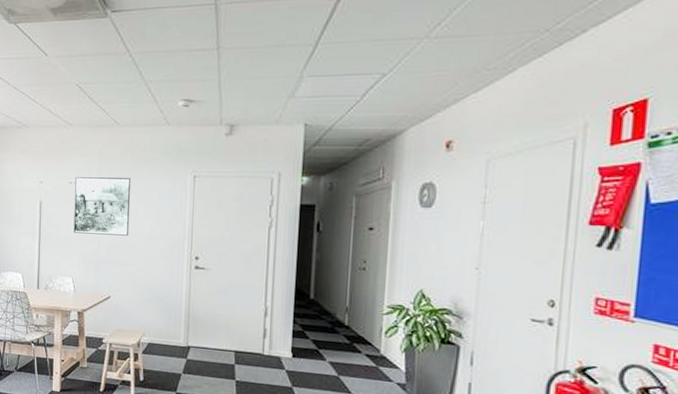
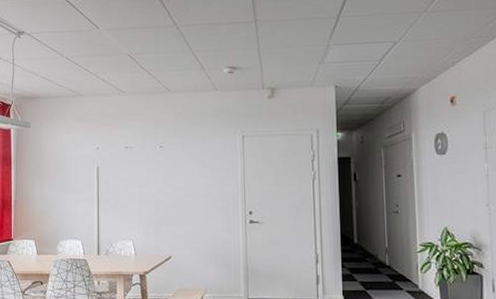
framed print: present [73,177,132,236] -> none [131,140,186,196]

